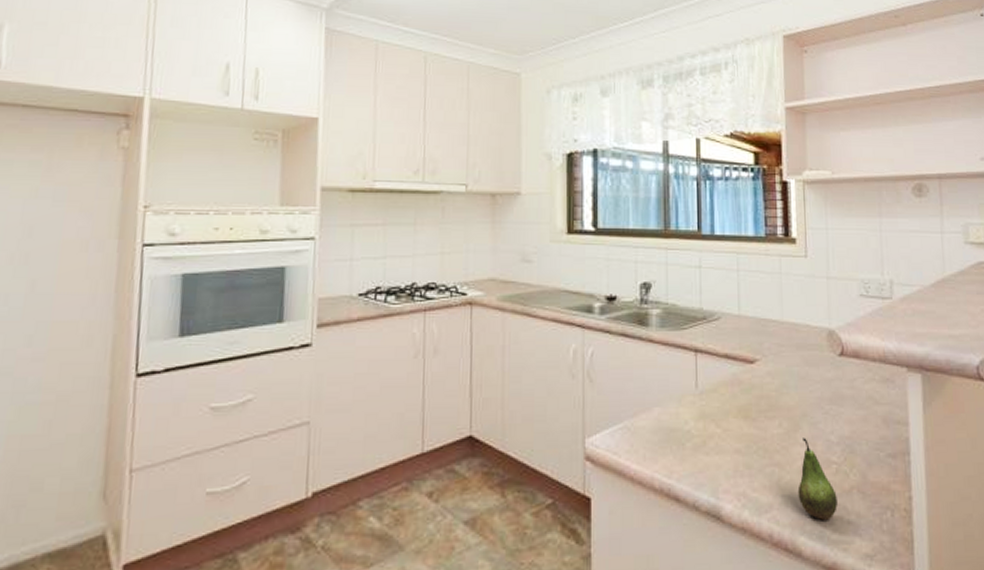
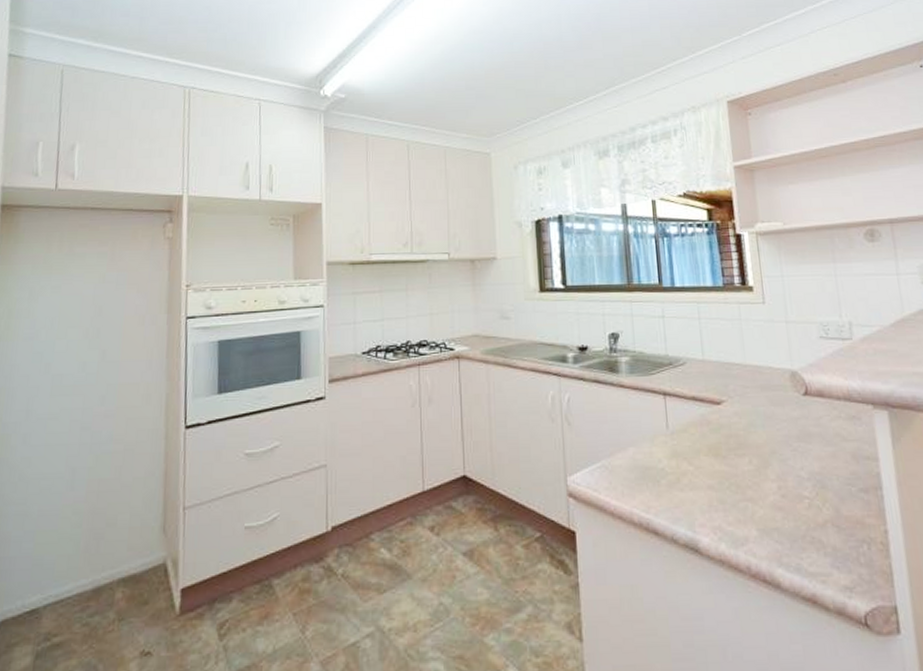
fruit: present [797,438,837,521] -> none [771,474,813,554]

